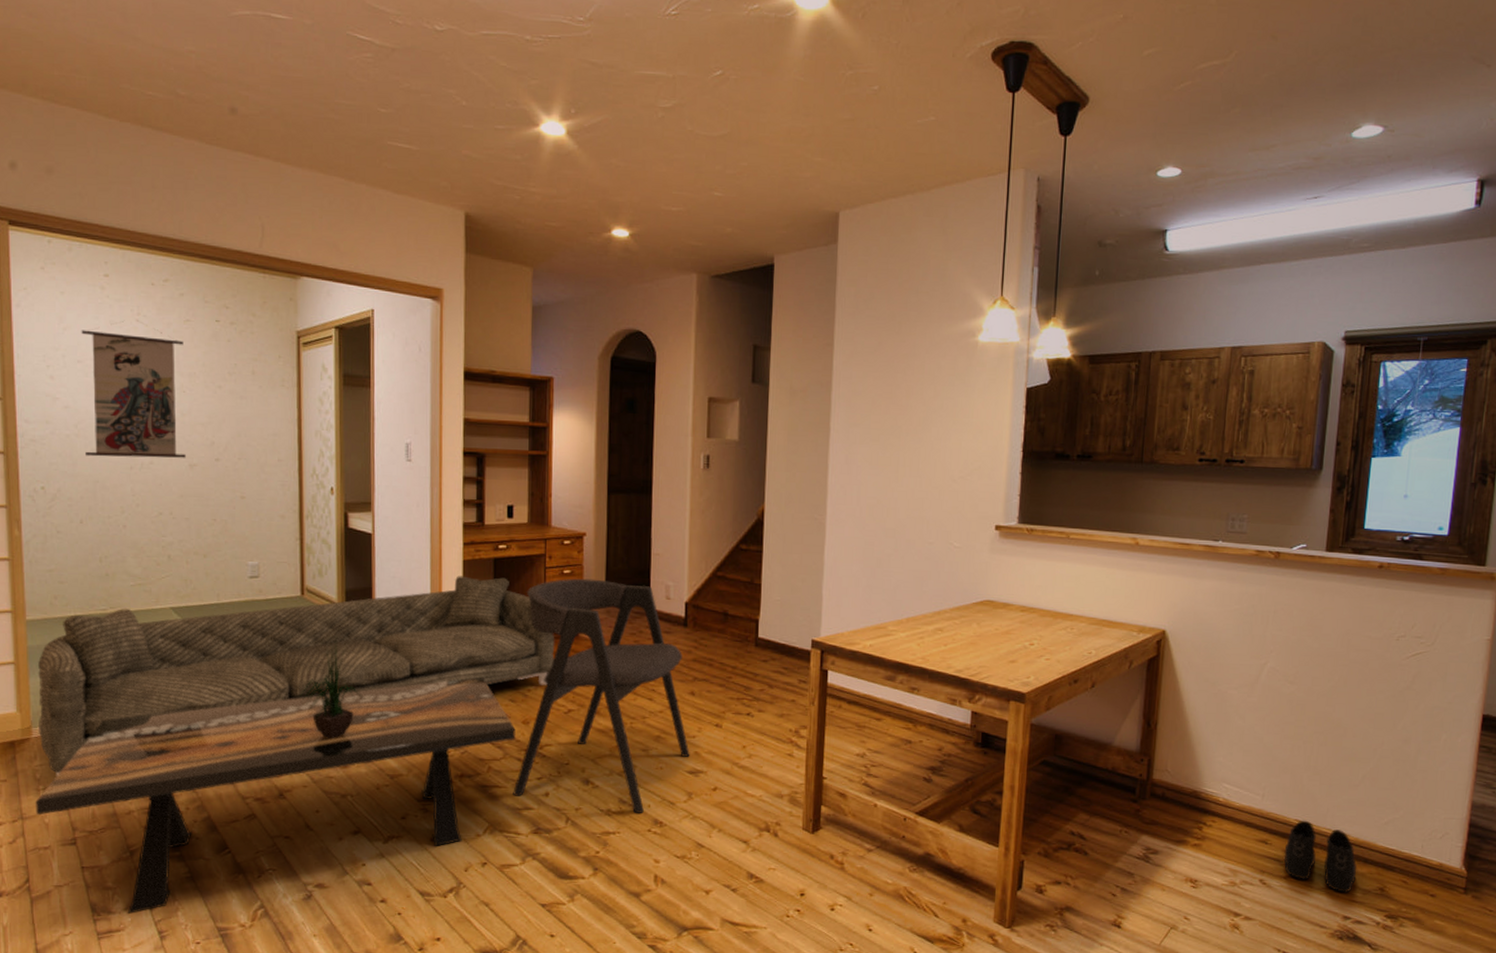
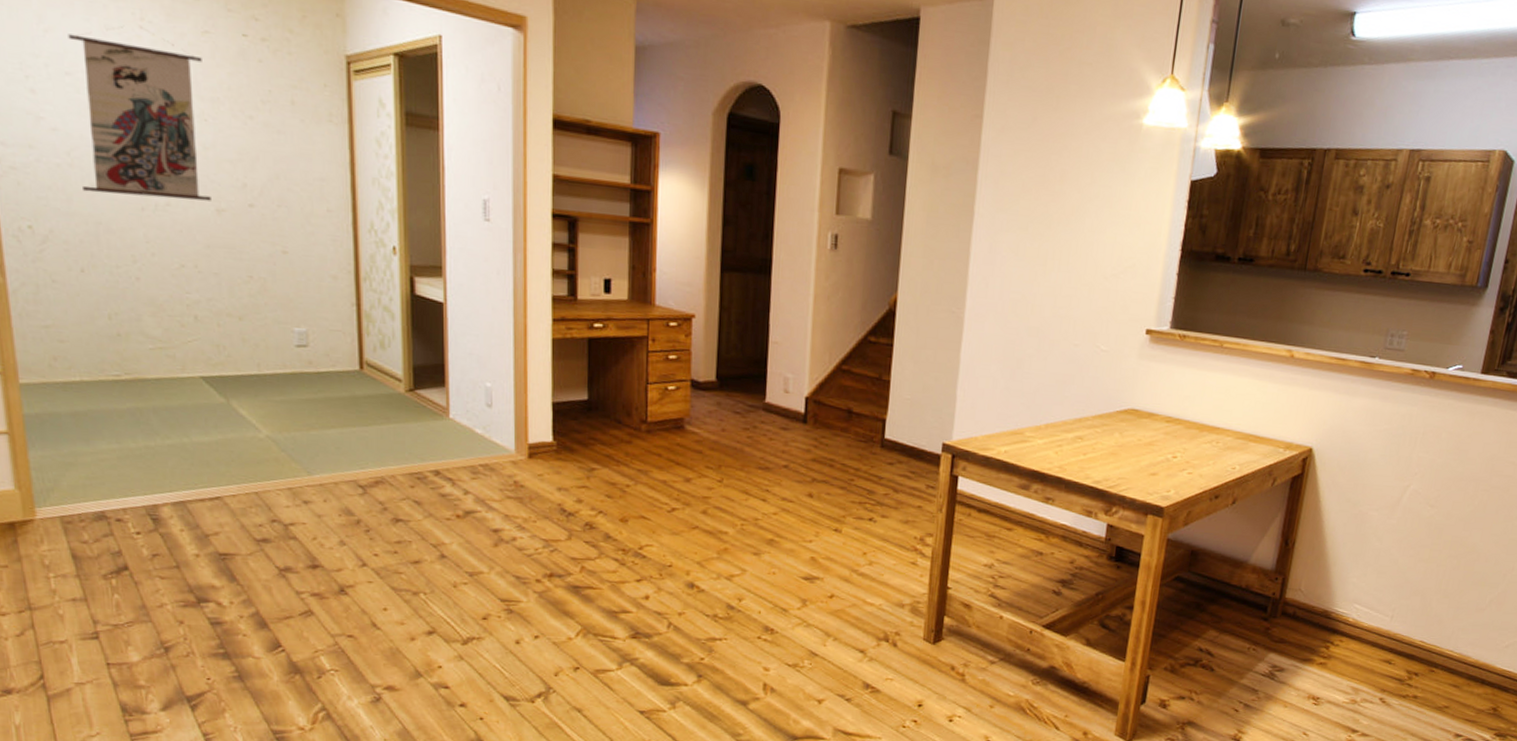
coffee table: present [35,676,516,914] -> none [45,469,613,714]
sofa: present [38,576,555,776] -> none [38,356,658,563]
potted plant: present [297,637,364,740] -> none [358,418,437,532]
chair: present [513,578,690,813] -> none [609,365,806,620]
boots: present [1284,820,1357,894] -> none [1405,641,1474,713]

